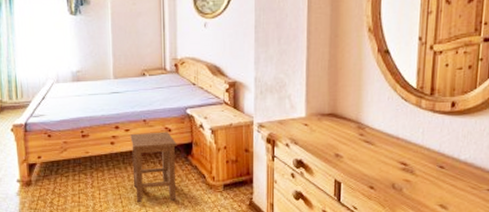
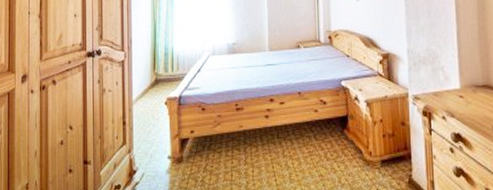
stool: present [130,131,177,203] -> none [285,104,332,181]

